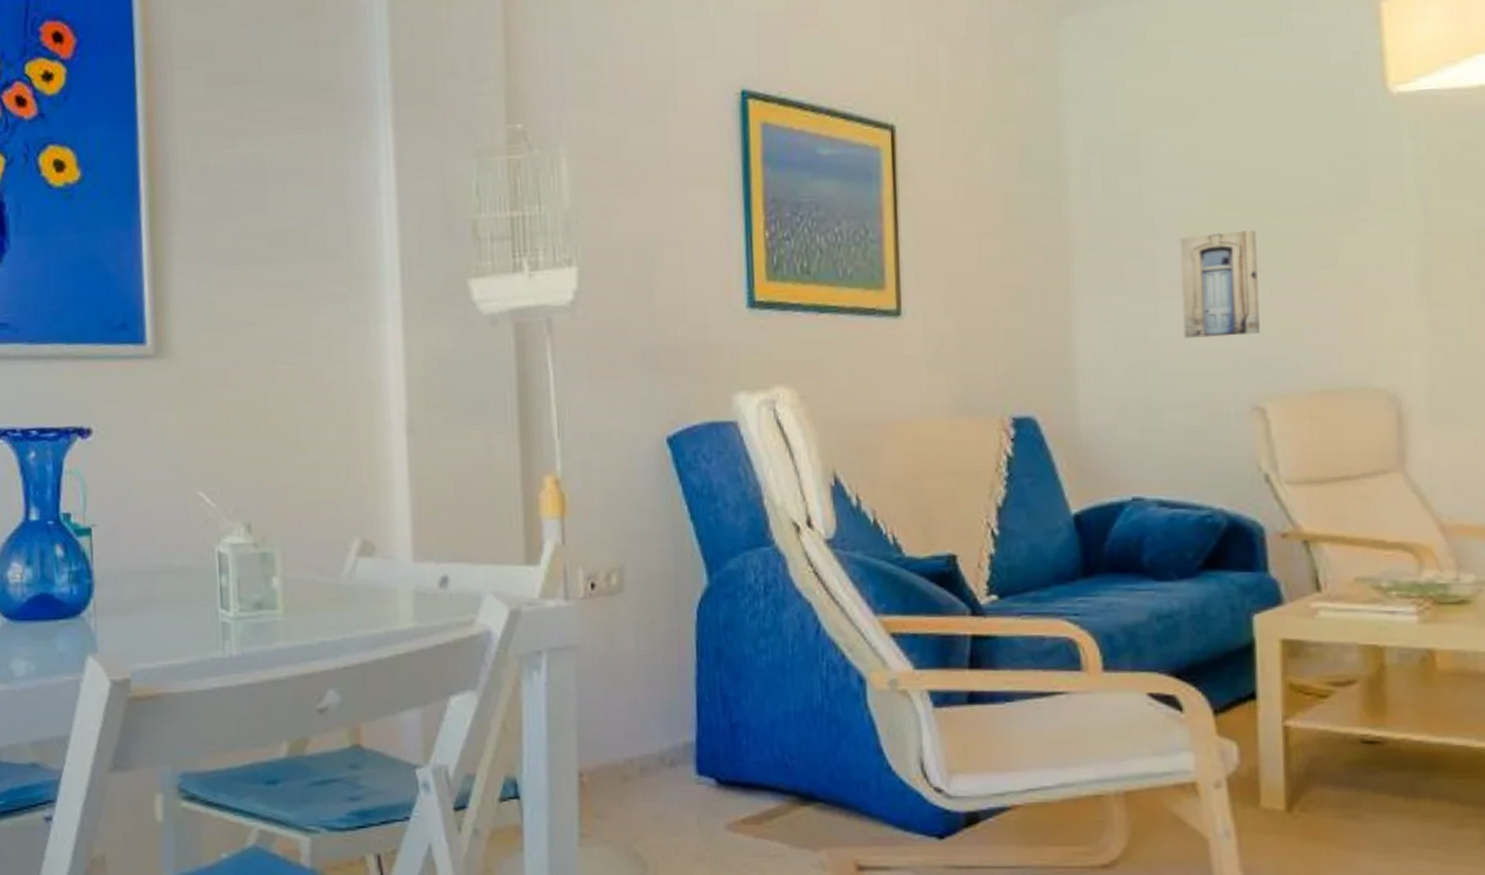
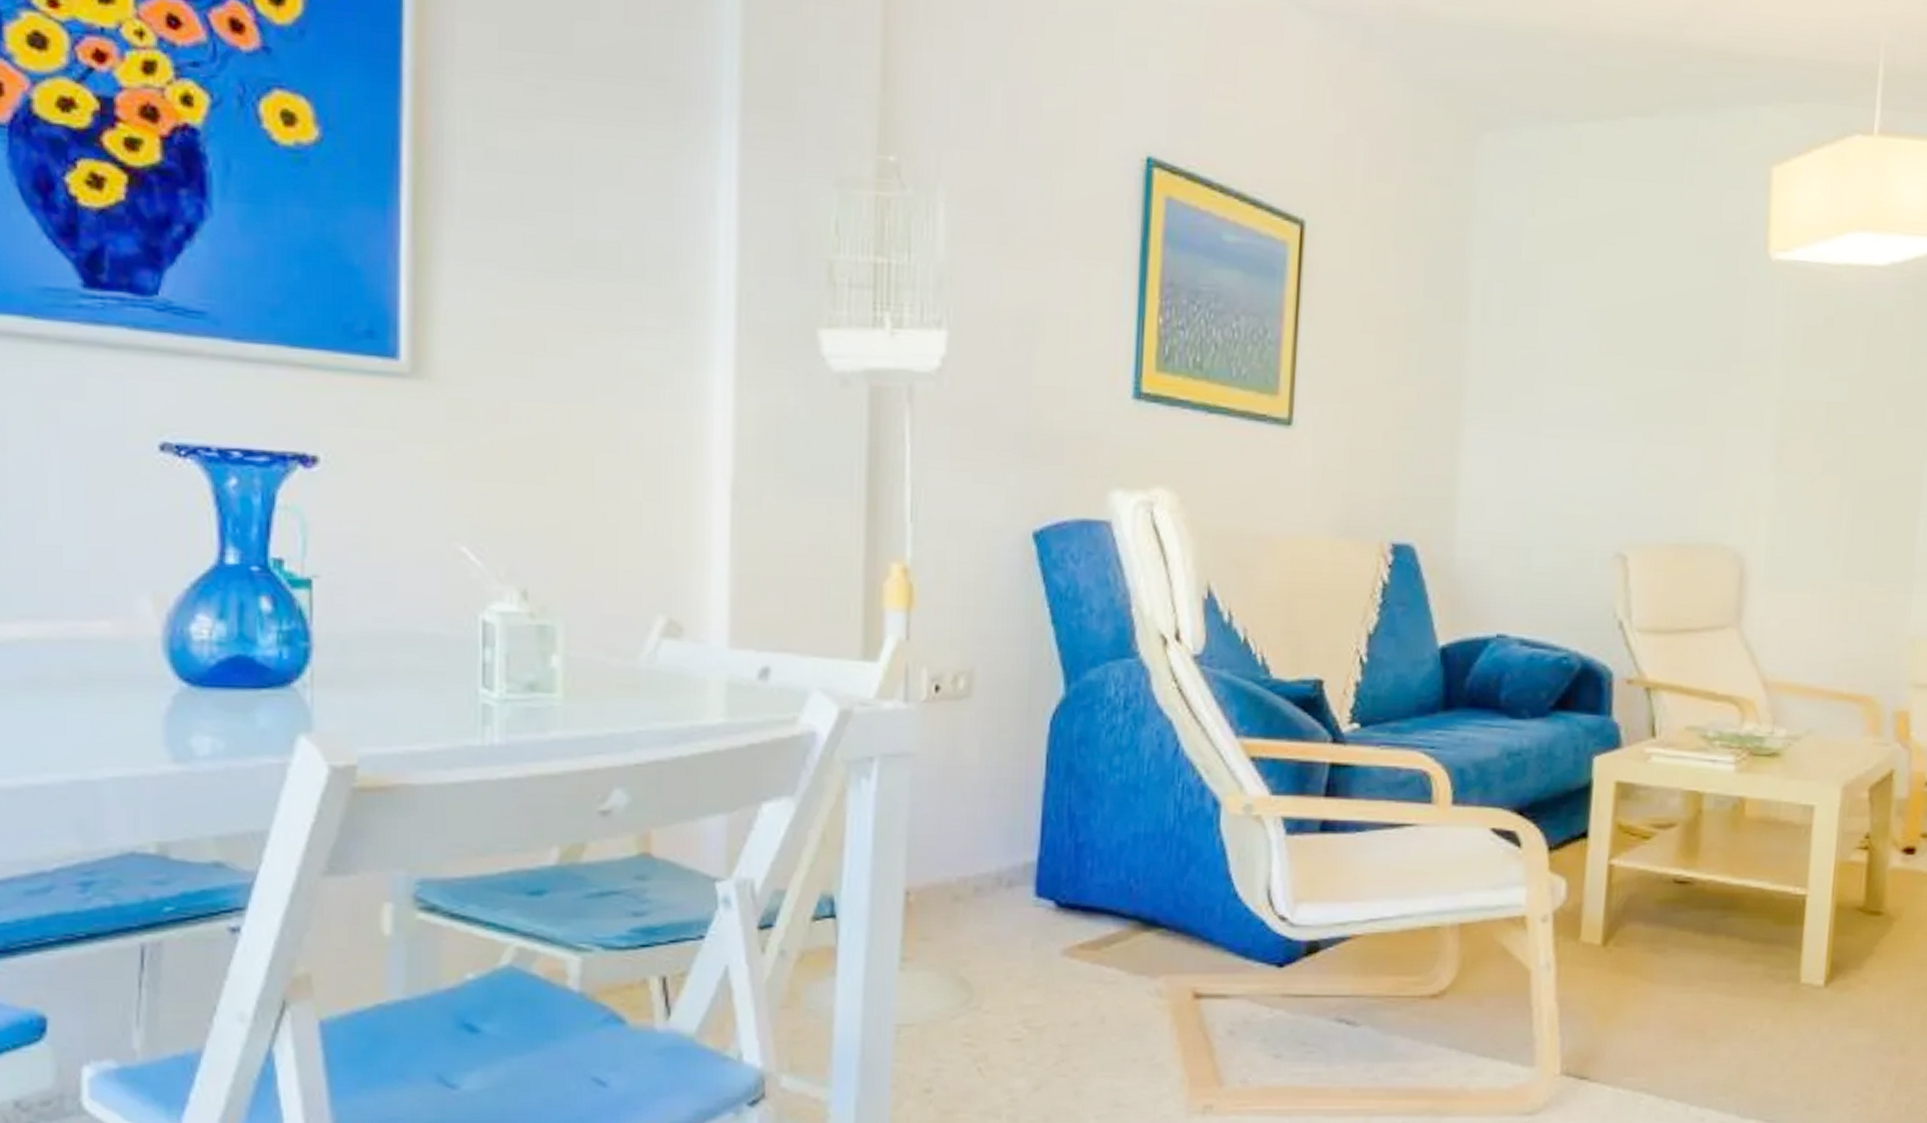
wall art: present [1180,230,1260,338] -> none [1561,377,1638,483]

